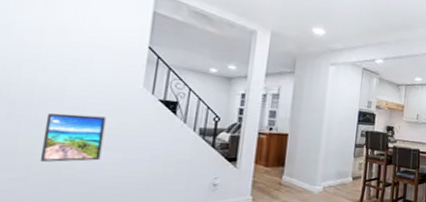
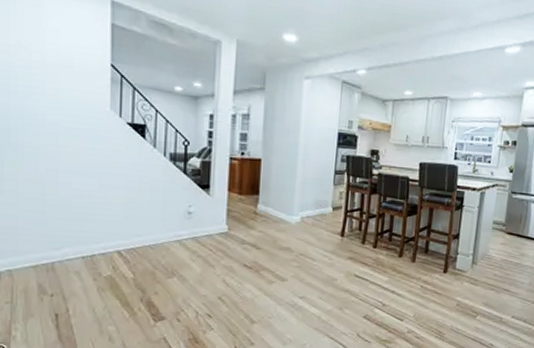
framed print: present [39,113,107,162] -> none [25,138,79,188]

